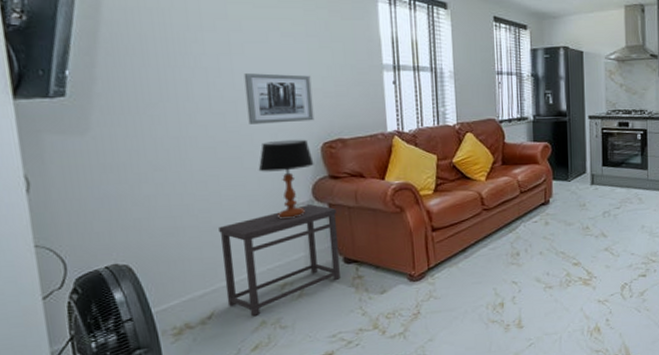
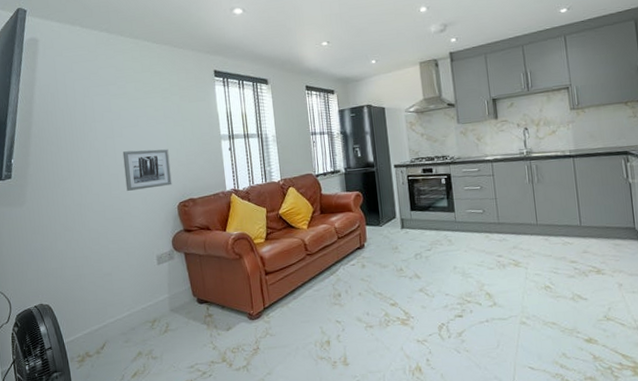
side table: present [219,204,340,317] -> none [108,254,195,348]
table lamp: present [258,139,314,220] -> none [133,200,173,267]

